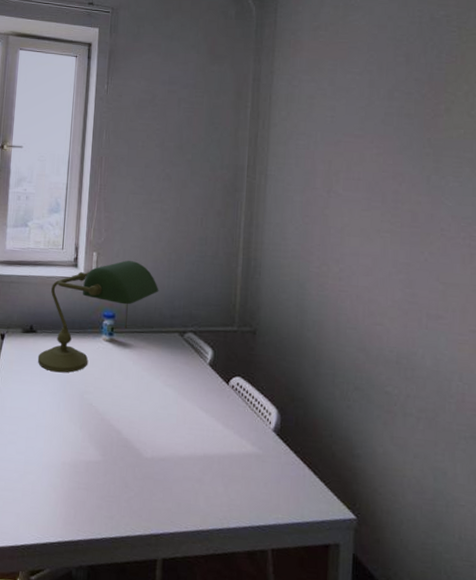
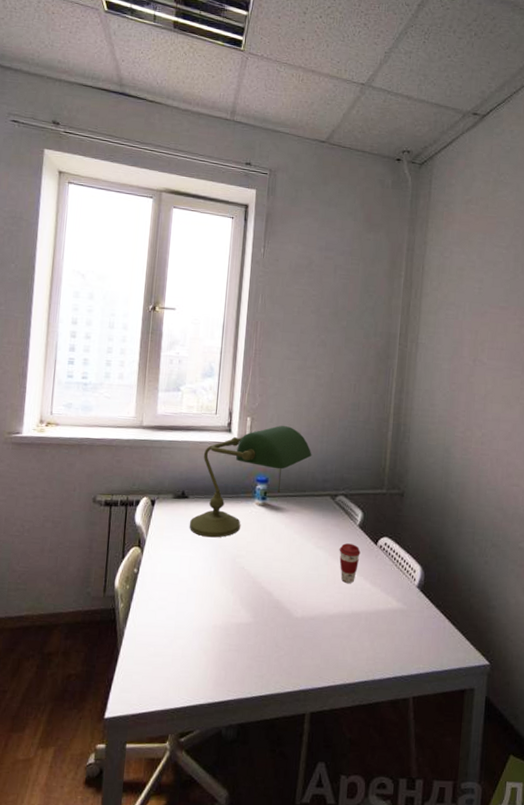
coffee cup: none [189,382,212,424] -> present [339,543,361,583]

